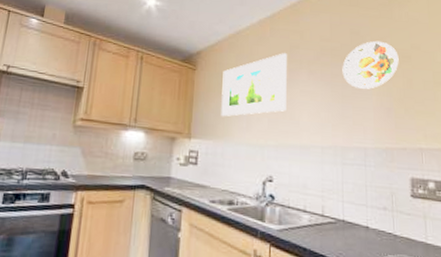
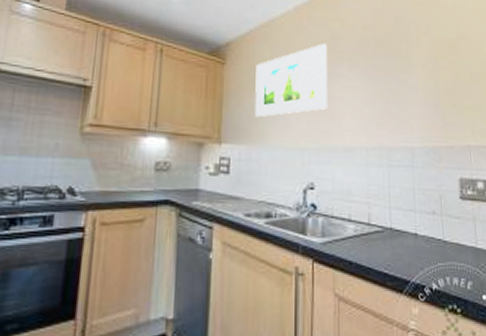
decorative plate: present [342,40,399,89] -> none [386,29,445,83]

